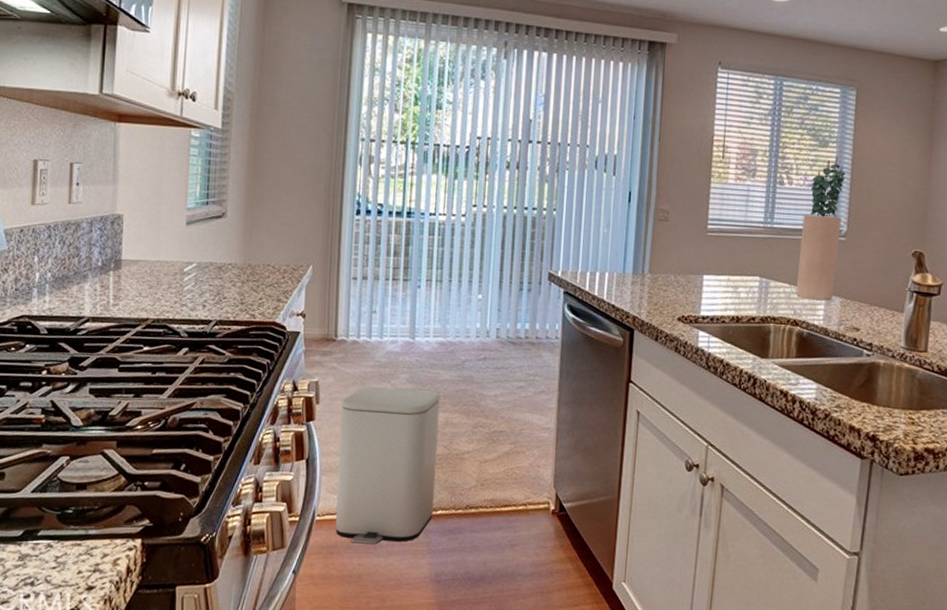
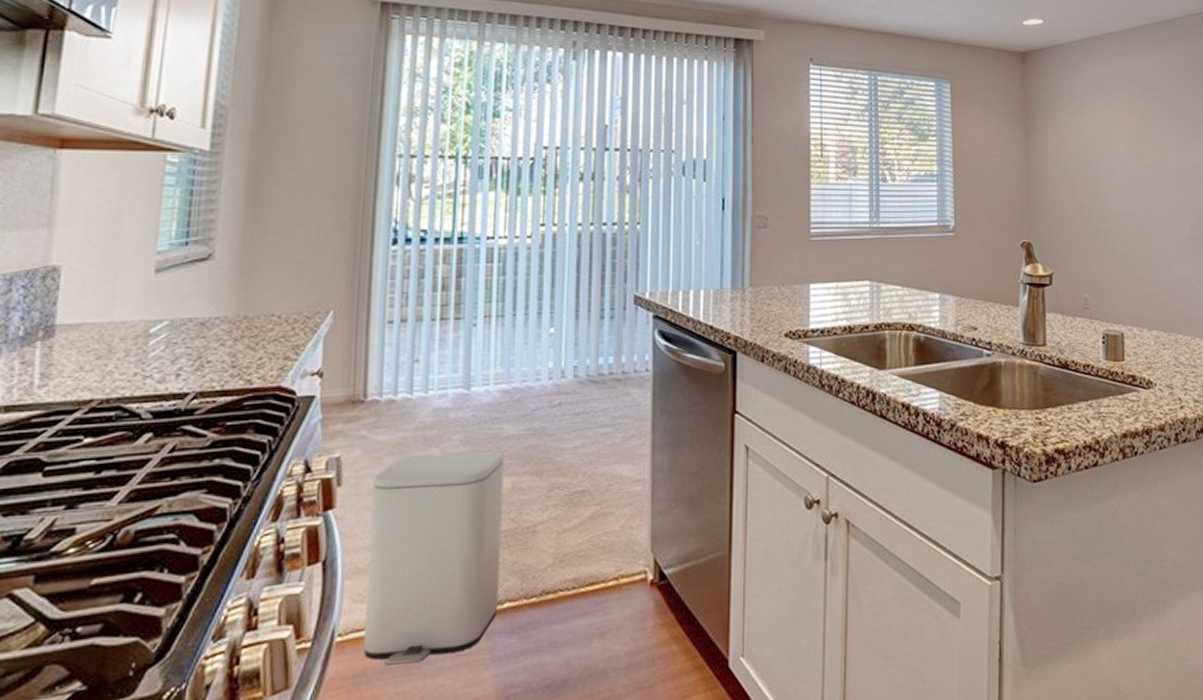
vase: present [795,157,846,301] -> none [908,151,948,301]

